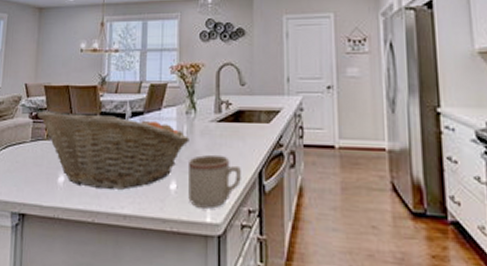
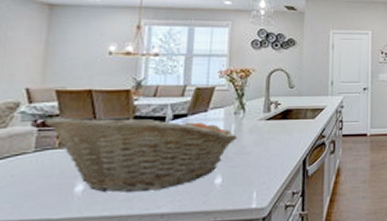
mug: present [187,154,241,209] -> none [234,148,287,197]

